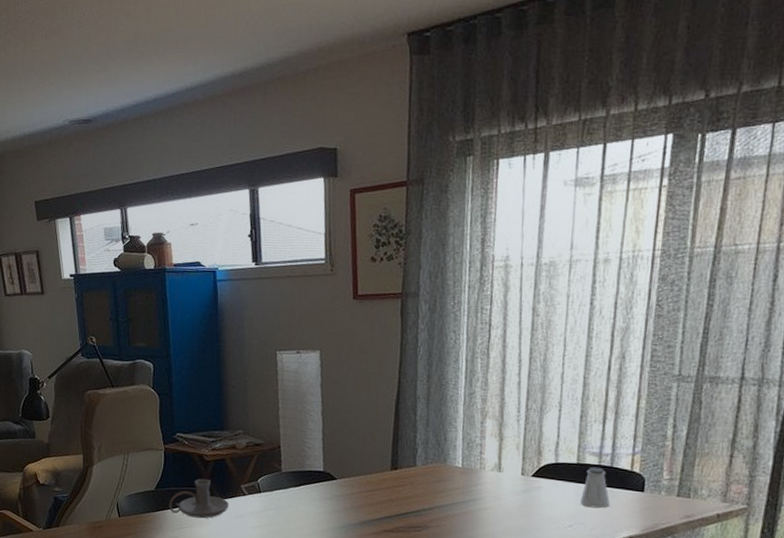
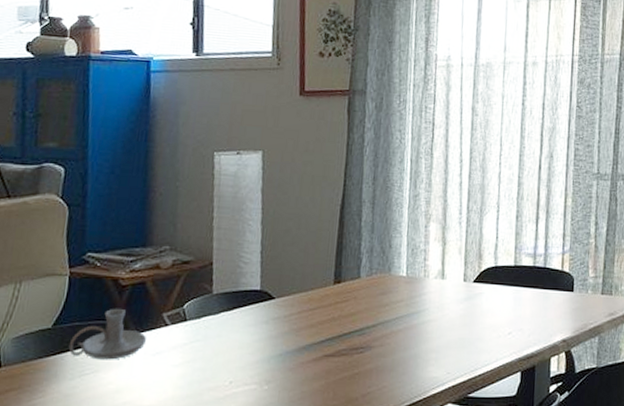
saltshaker: present [580,467,610,509] -> none [518,268,545,312]

